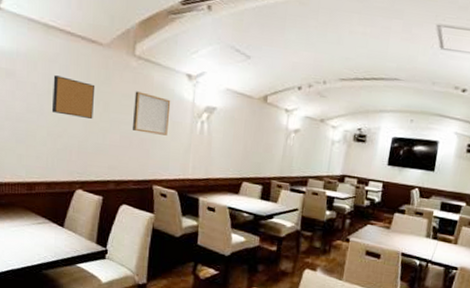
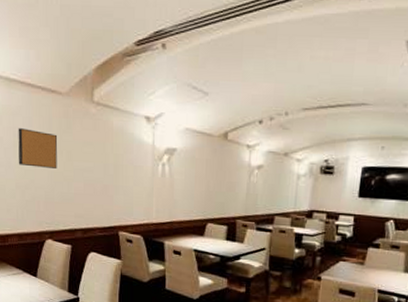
wall art: present [133,91,171,136] -> none [96,138,131,181]

